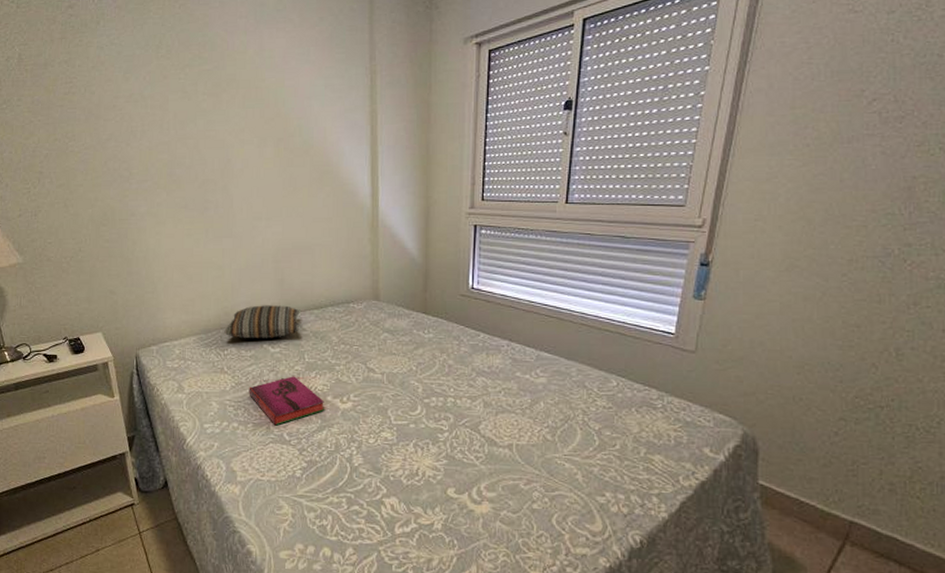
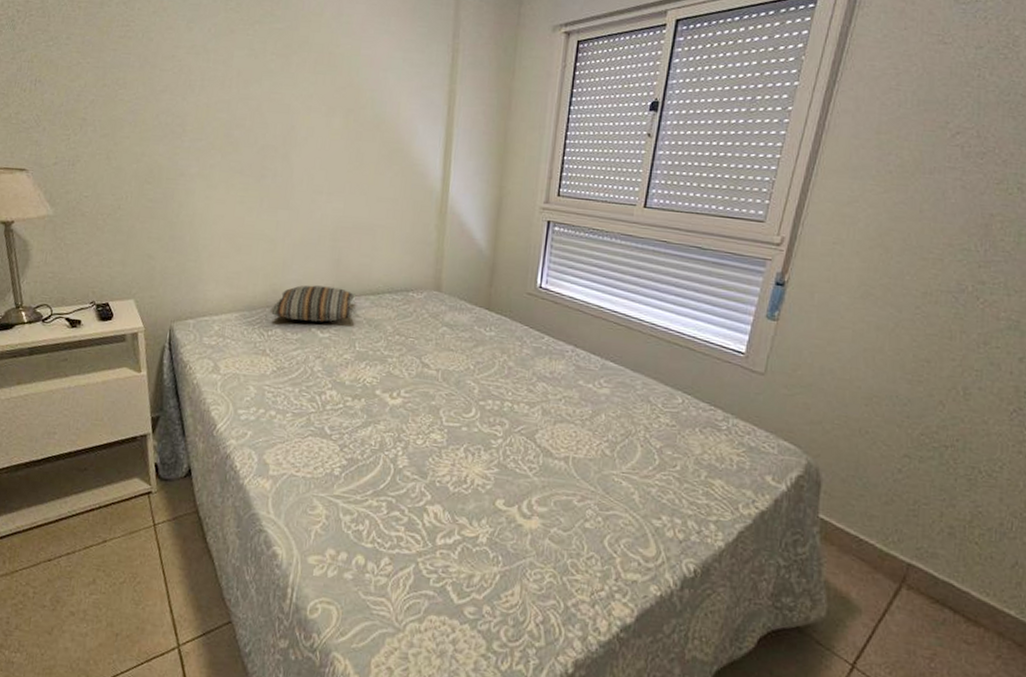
hardback book: present [249,376,325,426] -> none [291,365,373,418]

